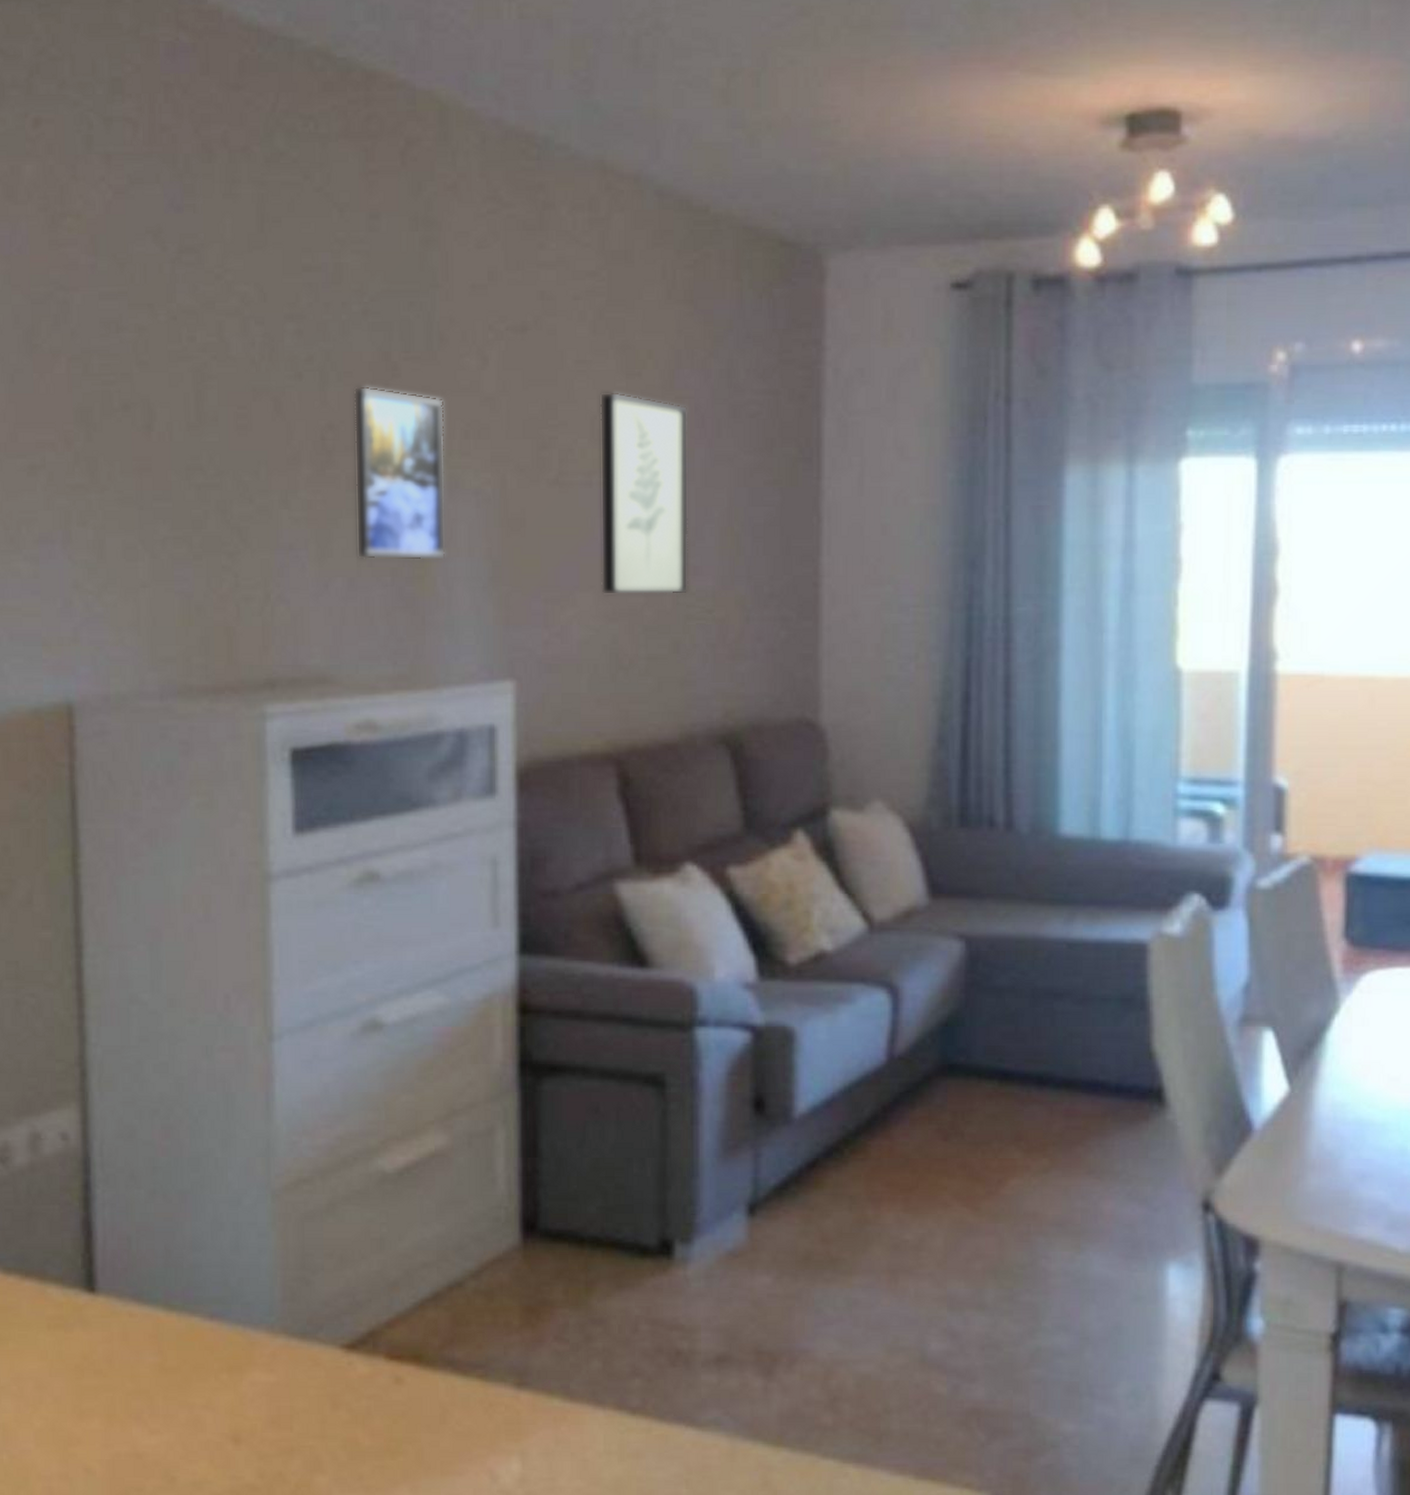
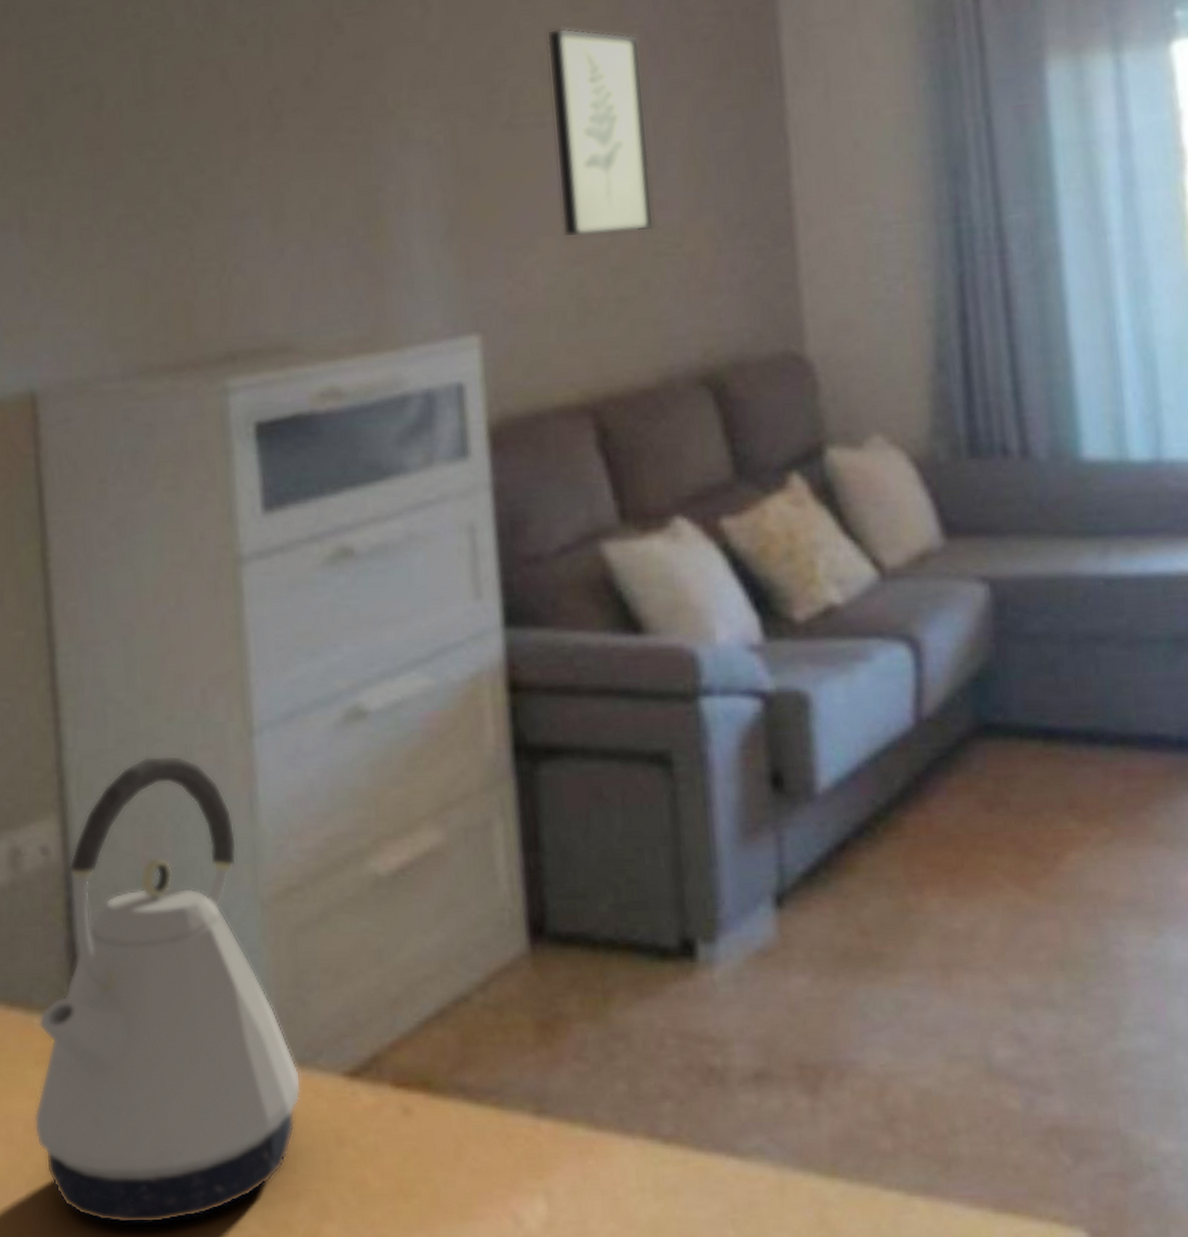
kettle: none [44,1055,301,1472] -> present [33,755,302,1224]
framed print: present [353,386,447,561] -> none [298,45,402,222]

